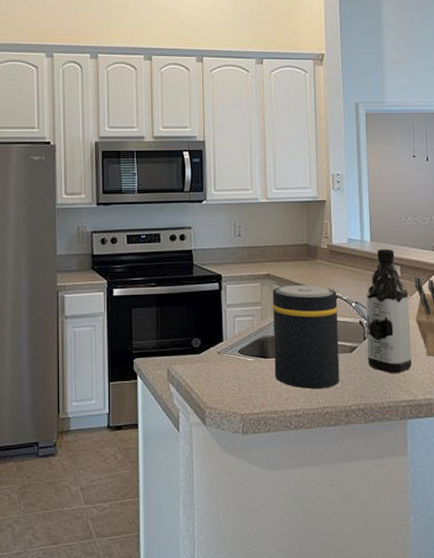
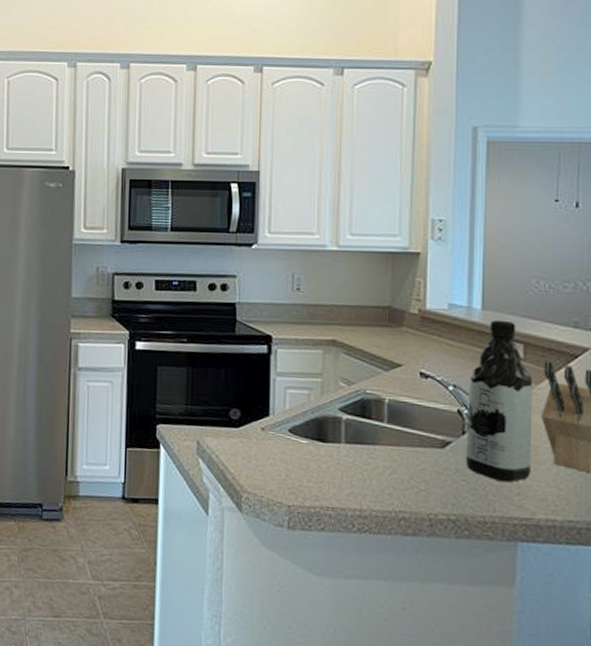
cylinder: present [272,284,340,389] -> none [334,356,428,489]

